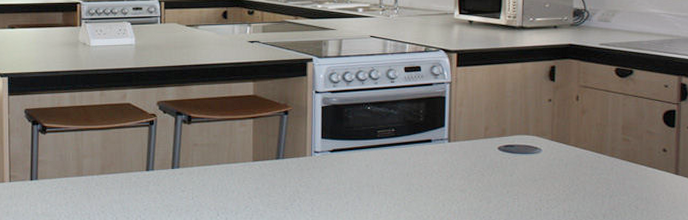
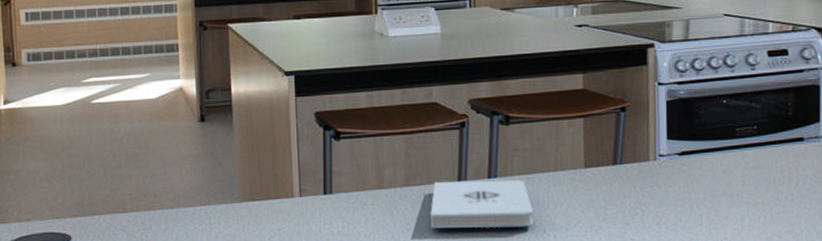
notepad: none [121,170,209,212] -> present [429,179,534,229]

